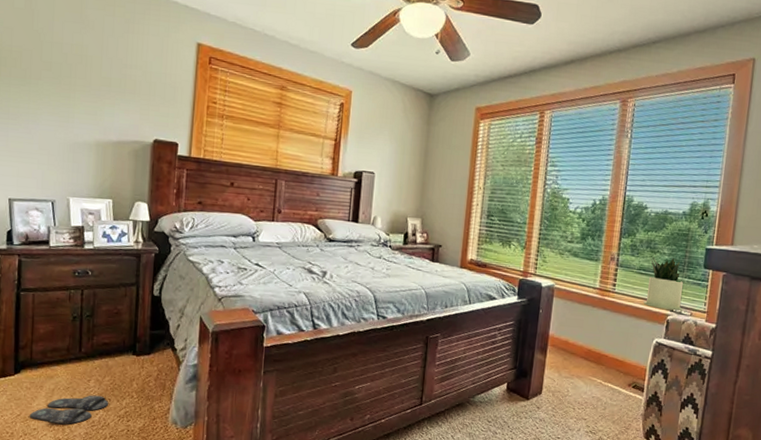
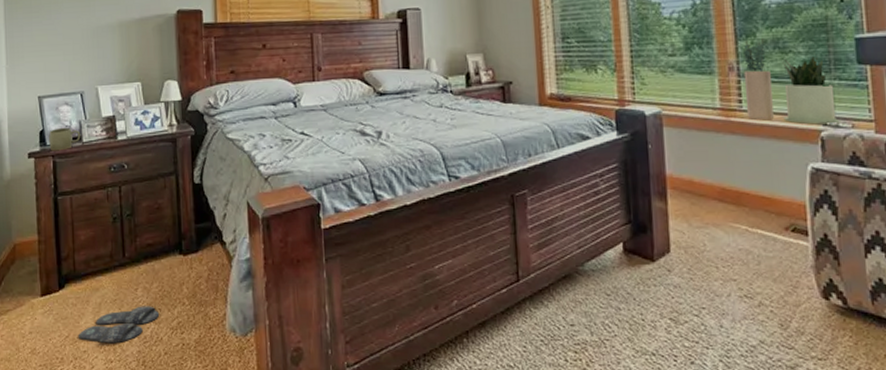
mug: none [16,230,49,252] -> present [49,128,81,151]
vase: none [617,238,642,303] -> present [743,38,774,121]

